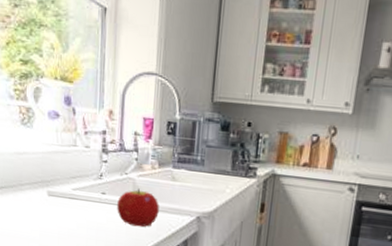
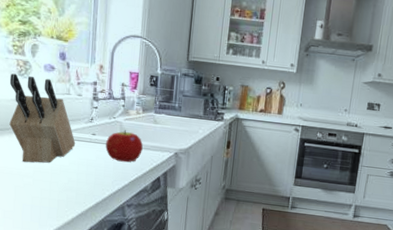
knife block: none [12,122,84,226] -> present [9,73,76,163]

